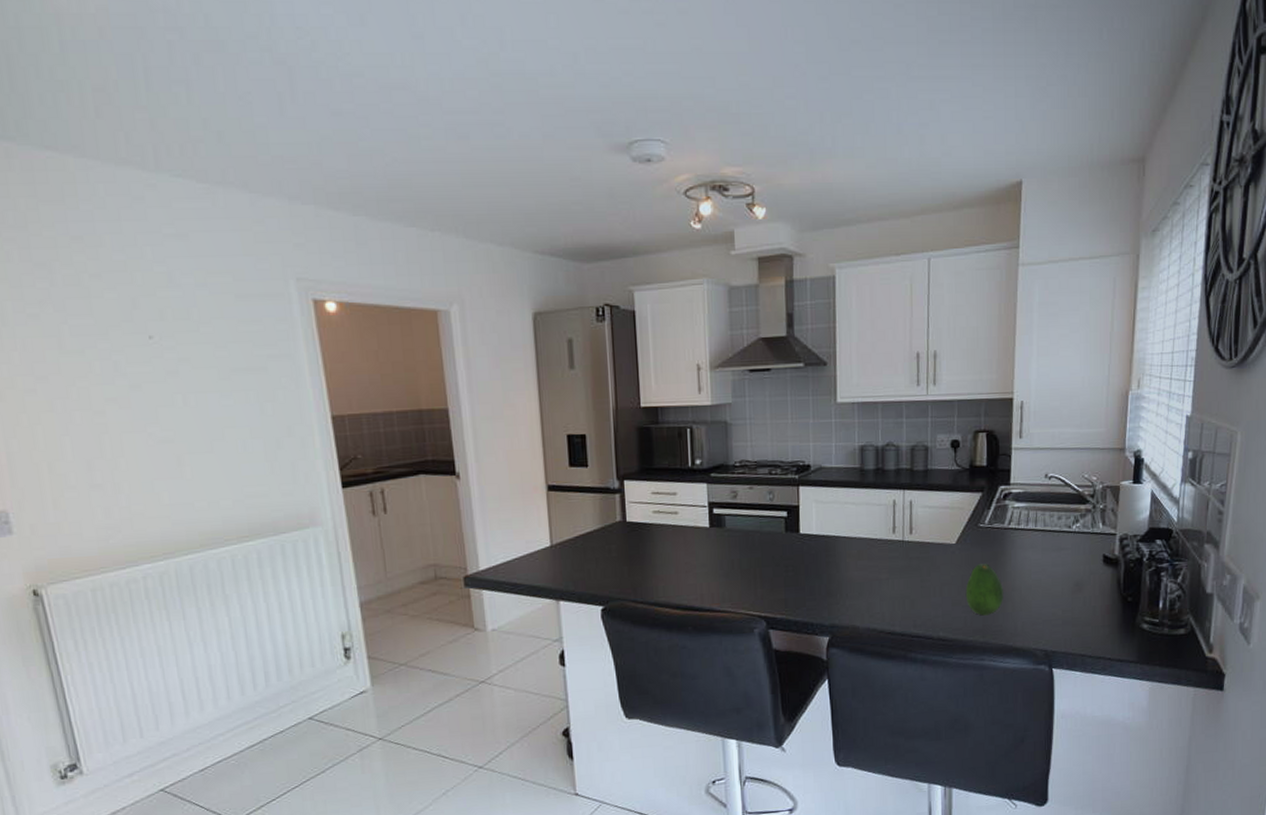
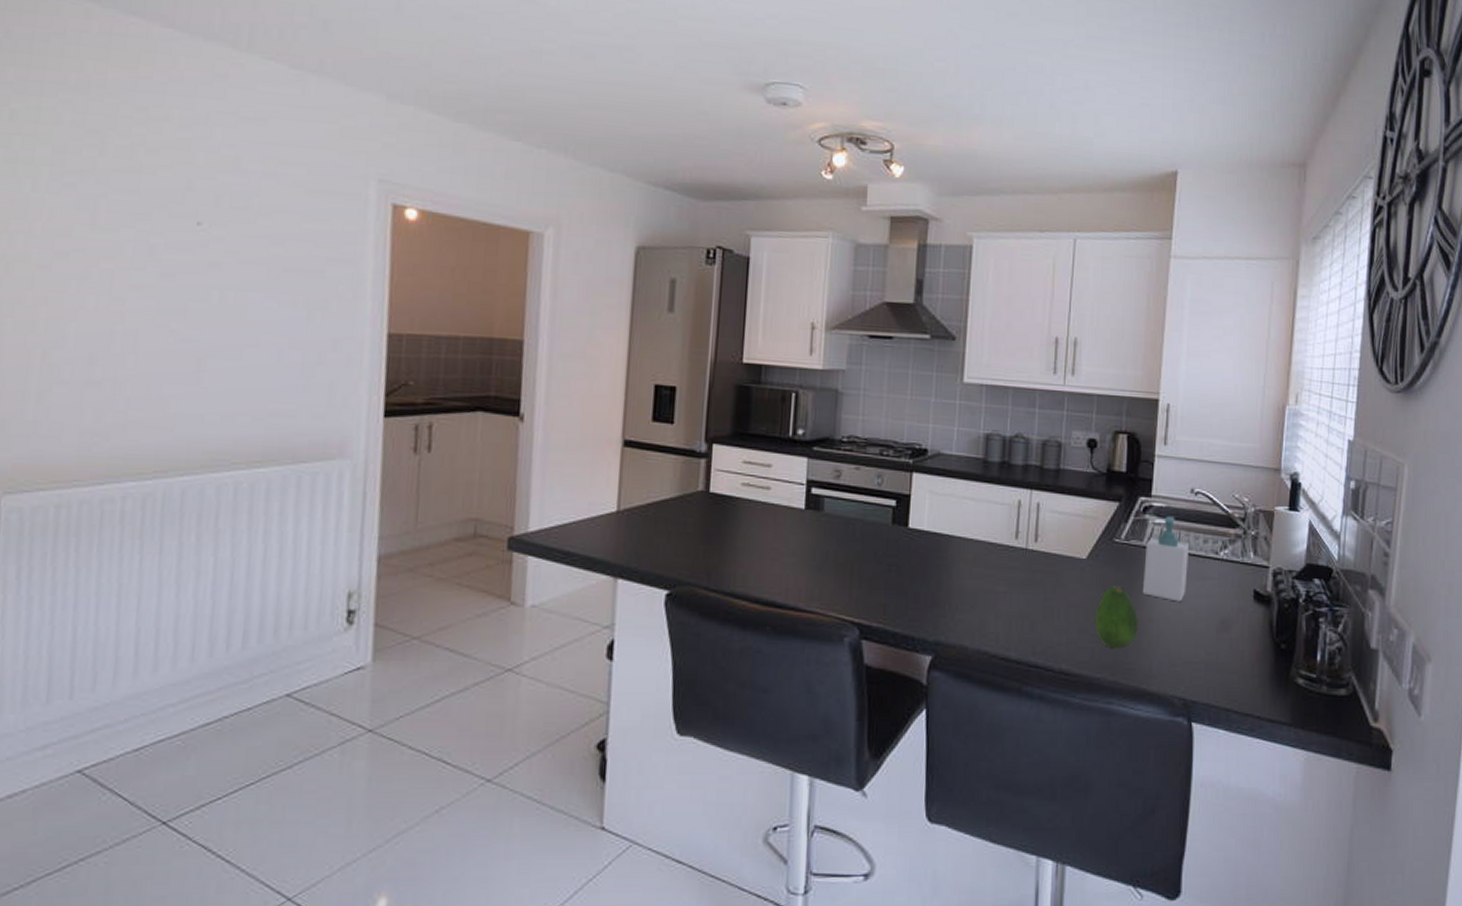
soap bottle: none [1006,499,1045,572] -> present [1143,515,1189,602]

